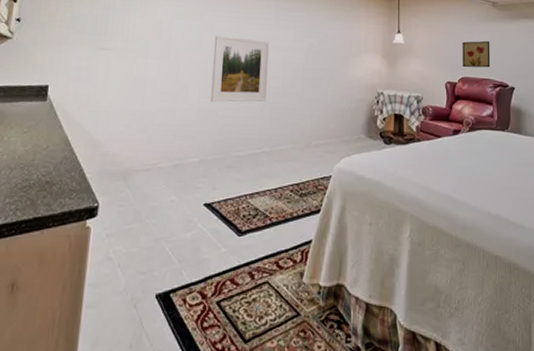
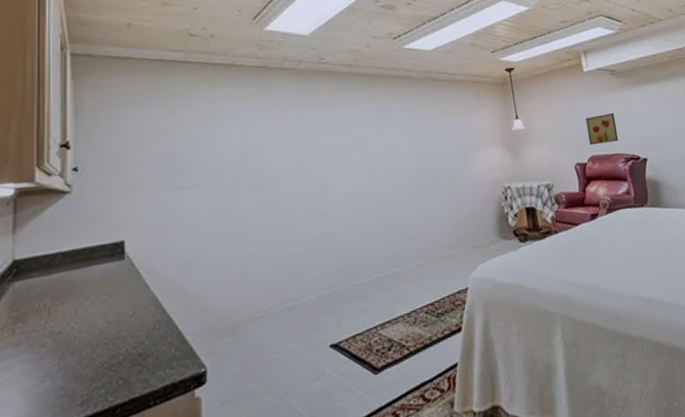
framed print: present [210,36,270,103] -> none [313,149,384,228]

